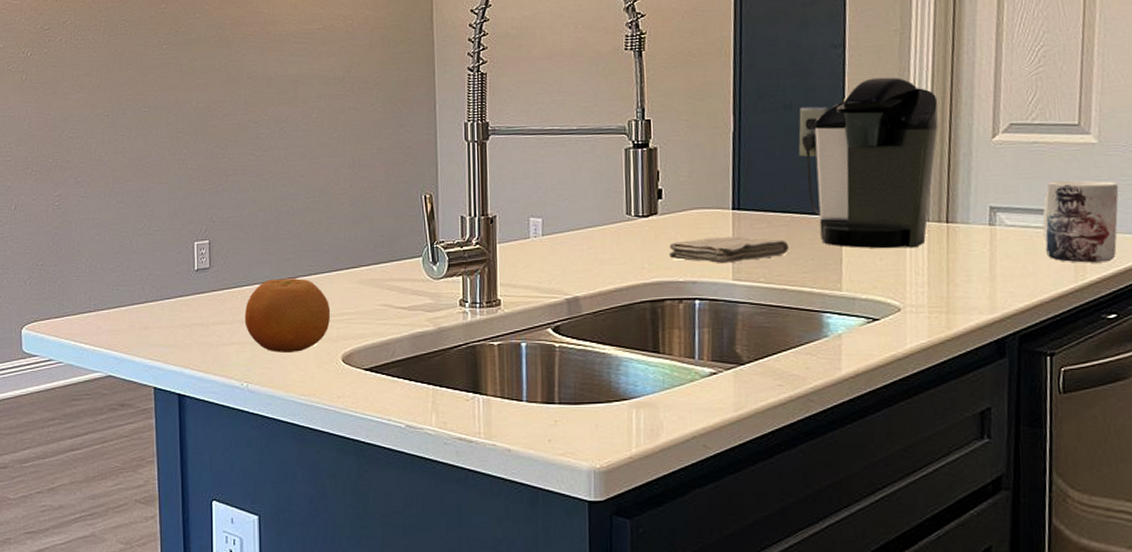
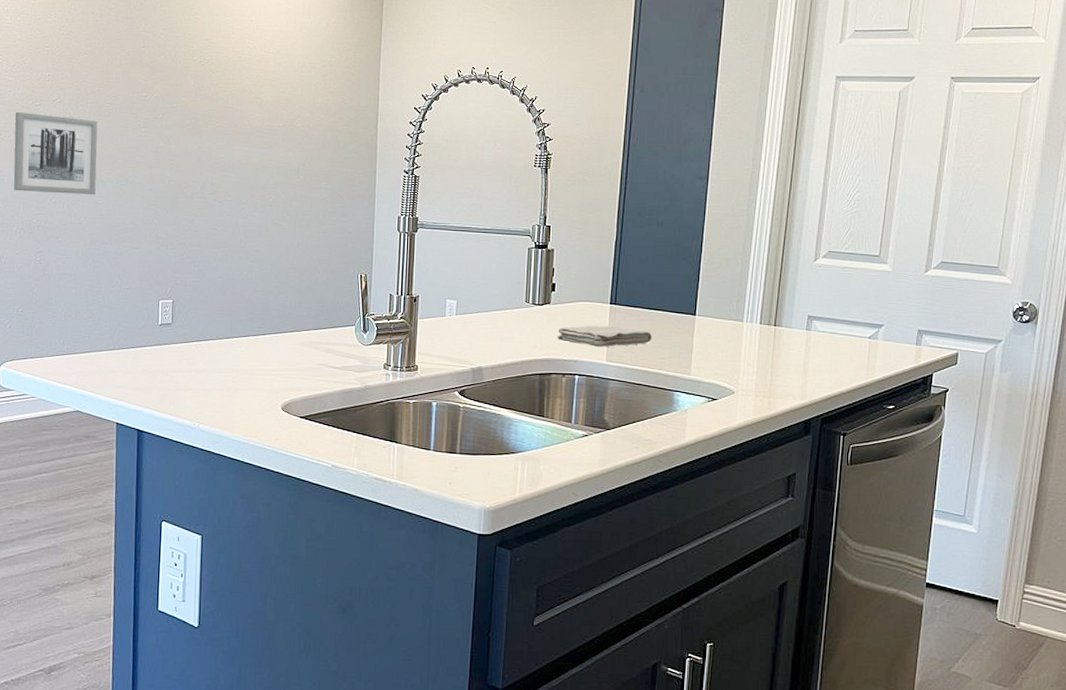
wall art: none [22,38,115,129] -> present [13,111,98,195]
fruit: present [244,278,331,353] -> none [199,336,275,400]
coffee maker: present [798,77,939,249] -> none [666,206,775,344]
mug: present [1042,180,1119,263] -> none [846,299,904,365]

